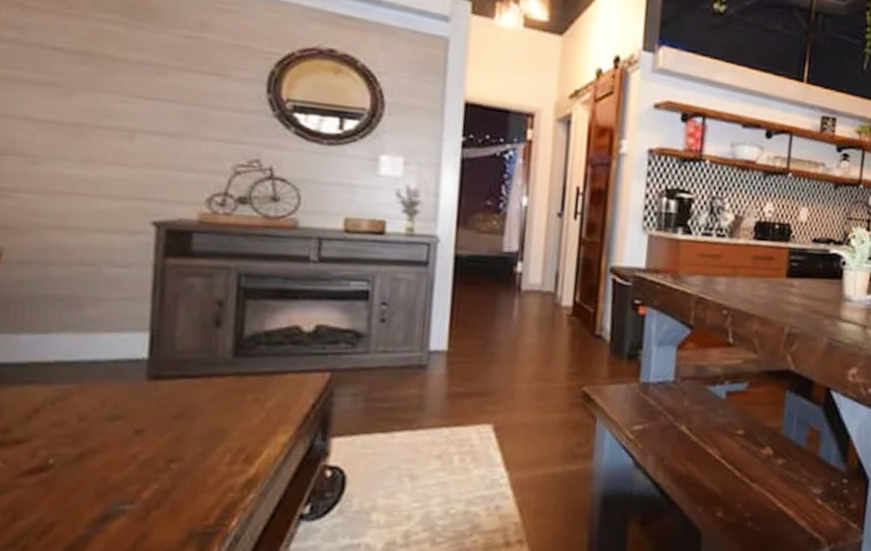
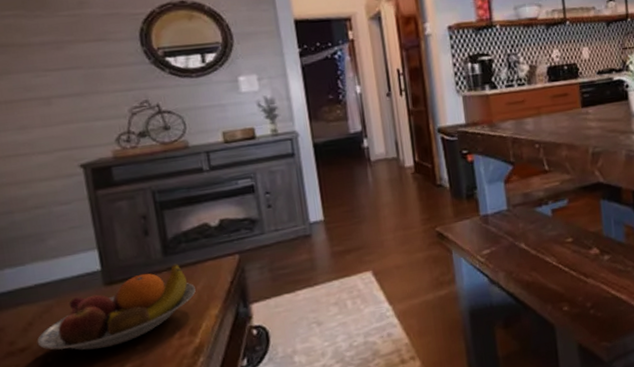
fruit bowl: none [40,368,265,459] -> present [37,263,196,350]

